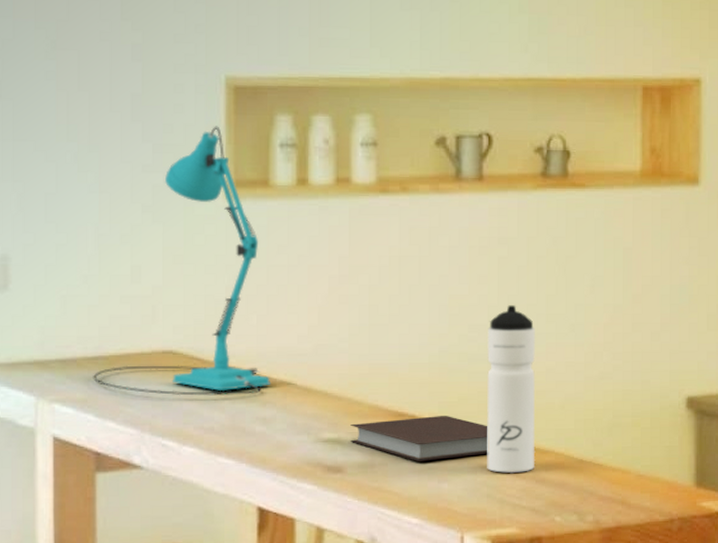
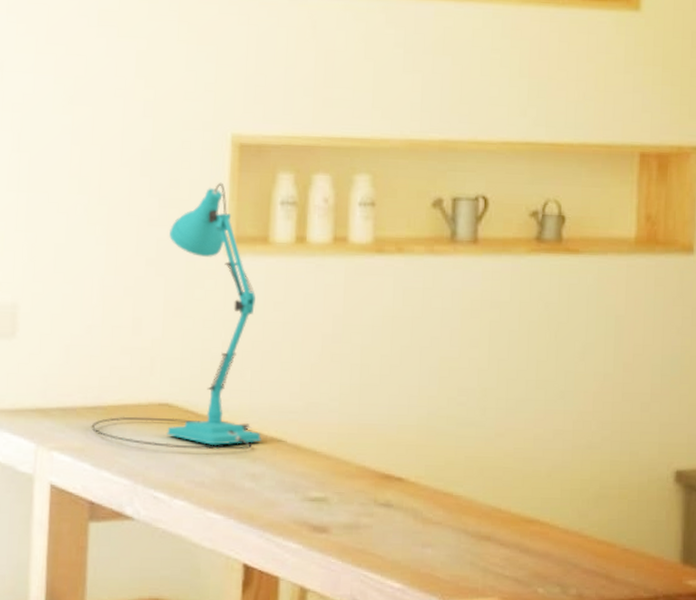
notebook: present [350,416,488,461] -> none [337,479,474,525]
water bottle: present [487,305,536,473] -> none [471,370,524,541]

